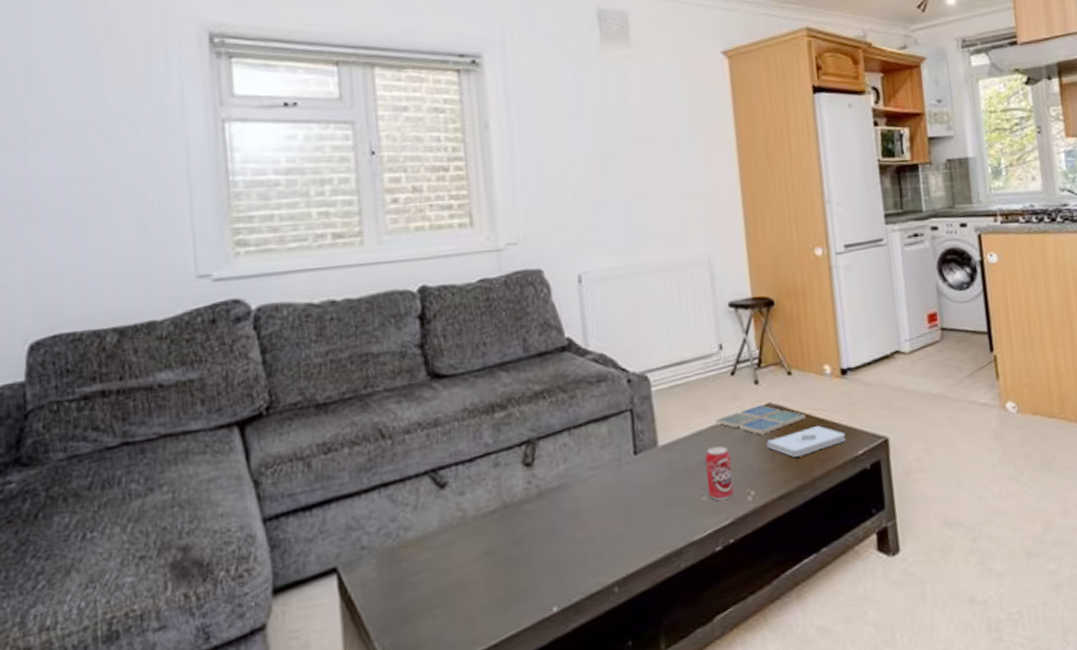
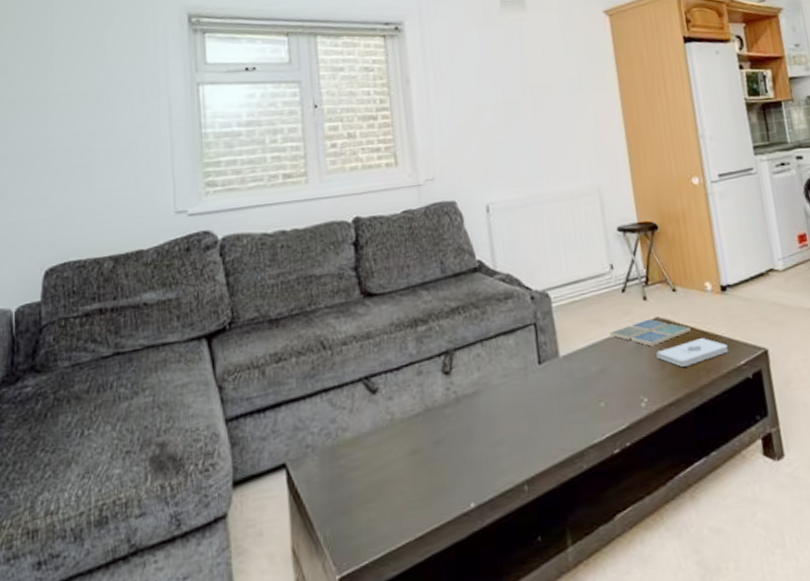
beverage can: present [705,445,734,501] -> none [601,356,628,407]

